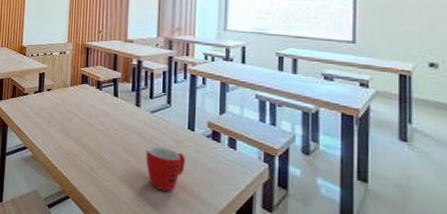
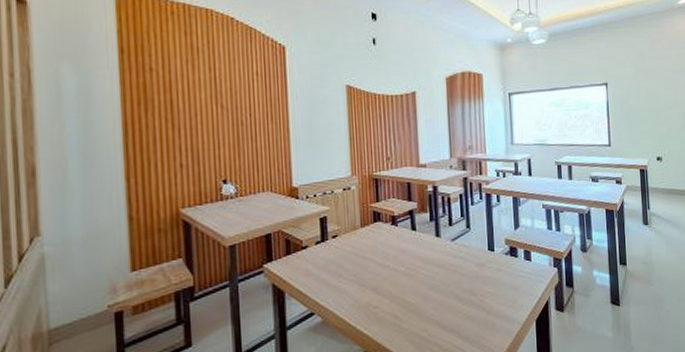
mug: present [146,146,185,192] -> none [451,274,489,320]

